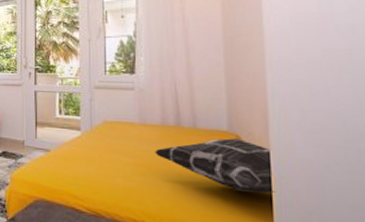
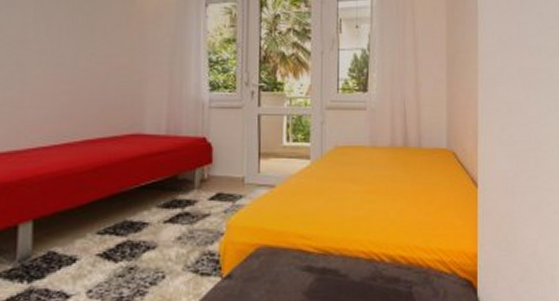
decorative pillow: present [154,138,276,194] -> none [383,156,480,206]

